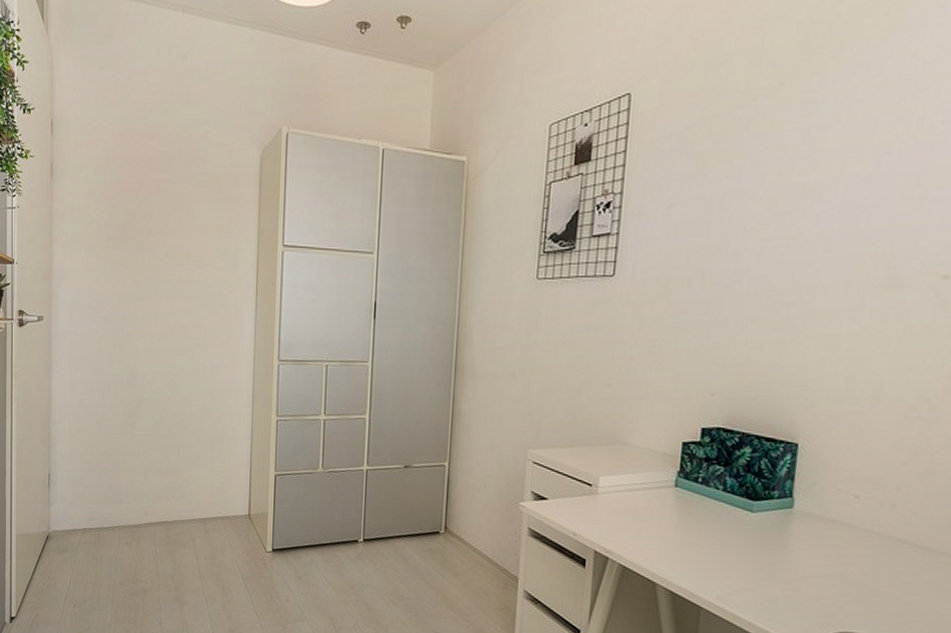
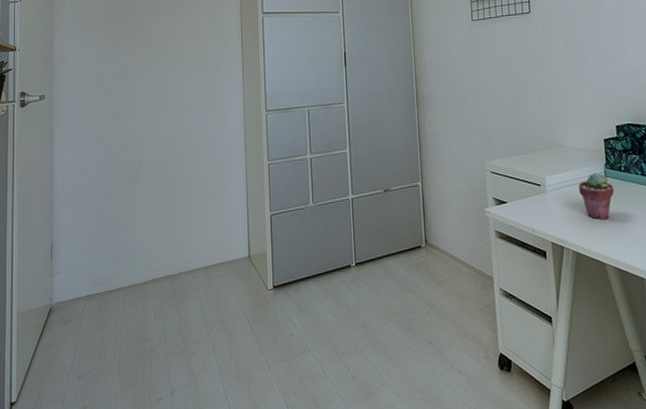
potted succulent: none [638,480,684,535] -> present [578,173,614,220]

